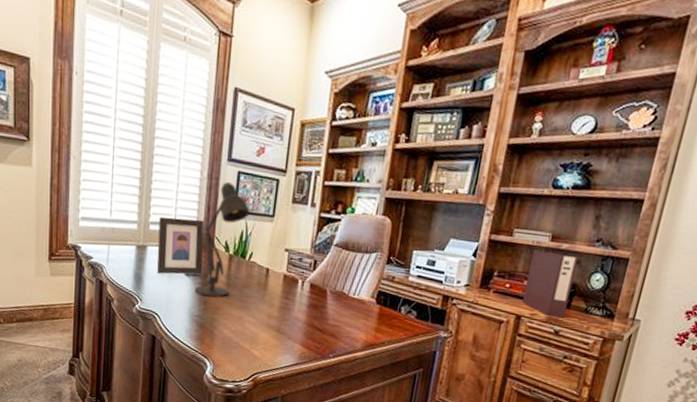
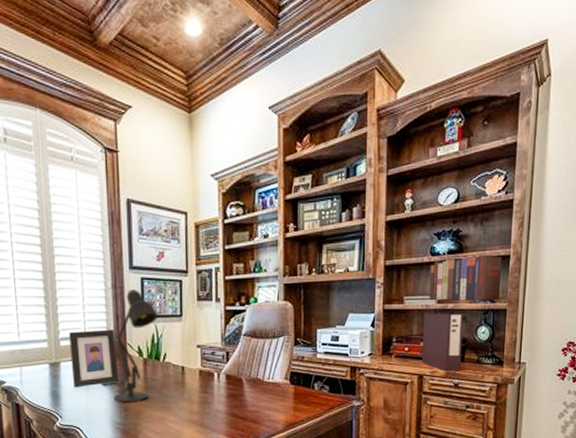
books: none [541,192,635,247] -> present [429,254,503,301]

